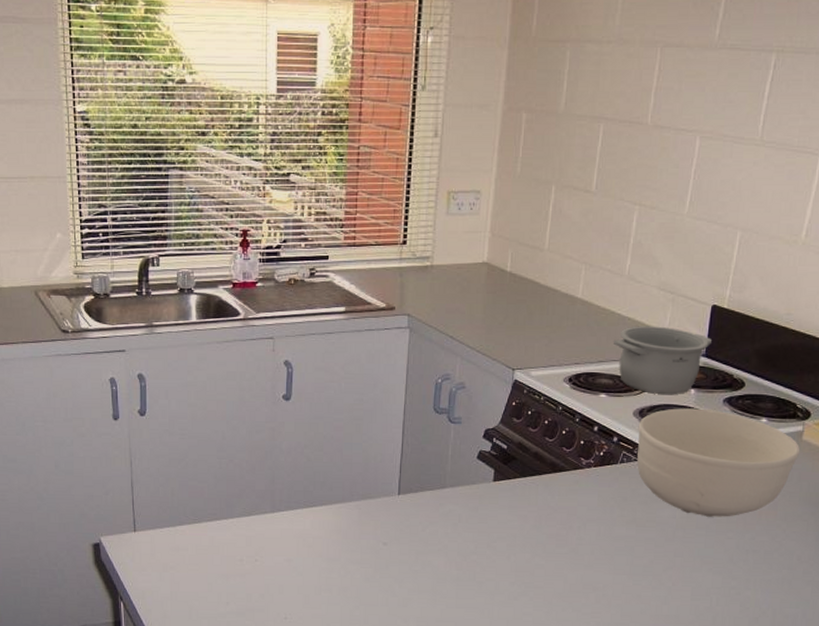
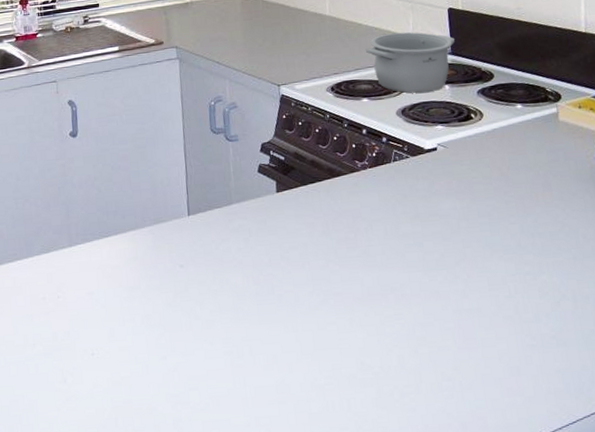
bowl: present [636,408,801,517] -> none [403,102,560,205]

